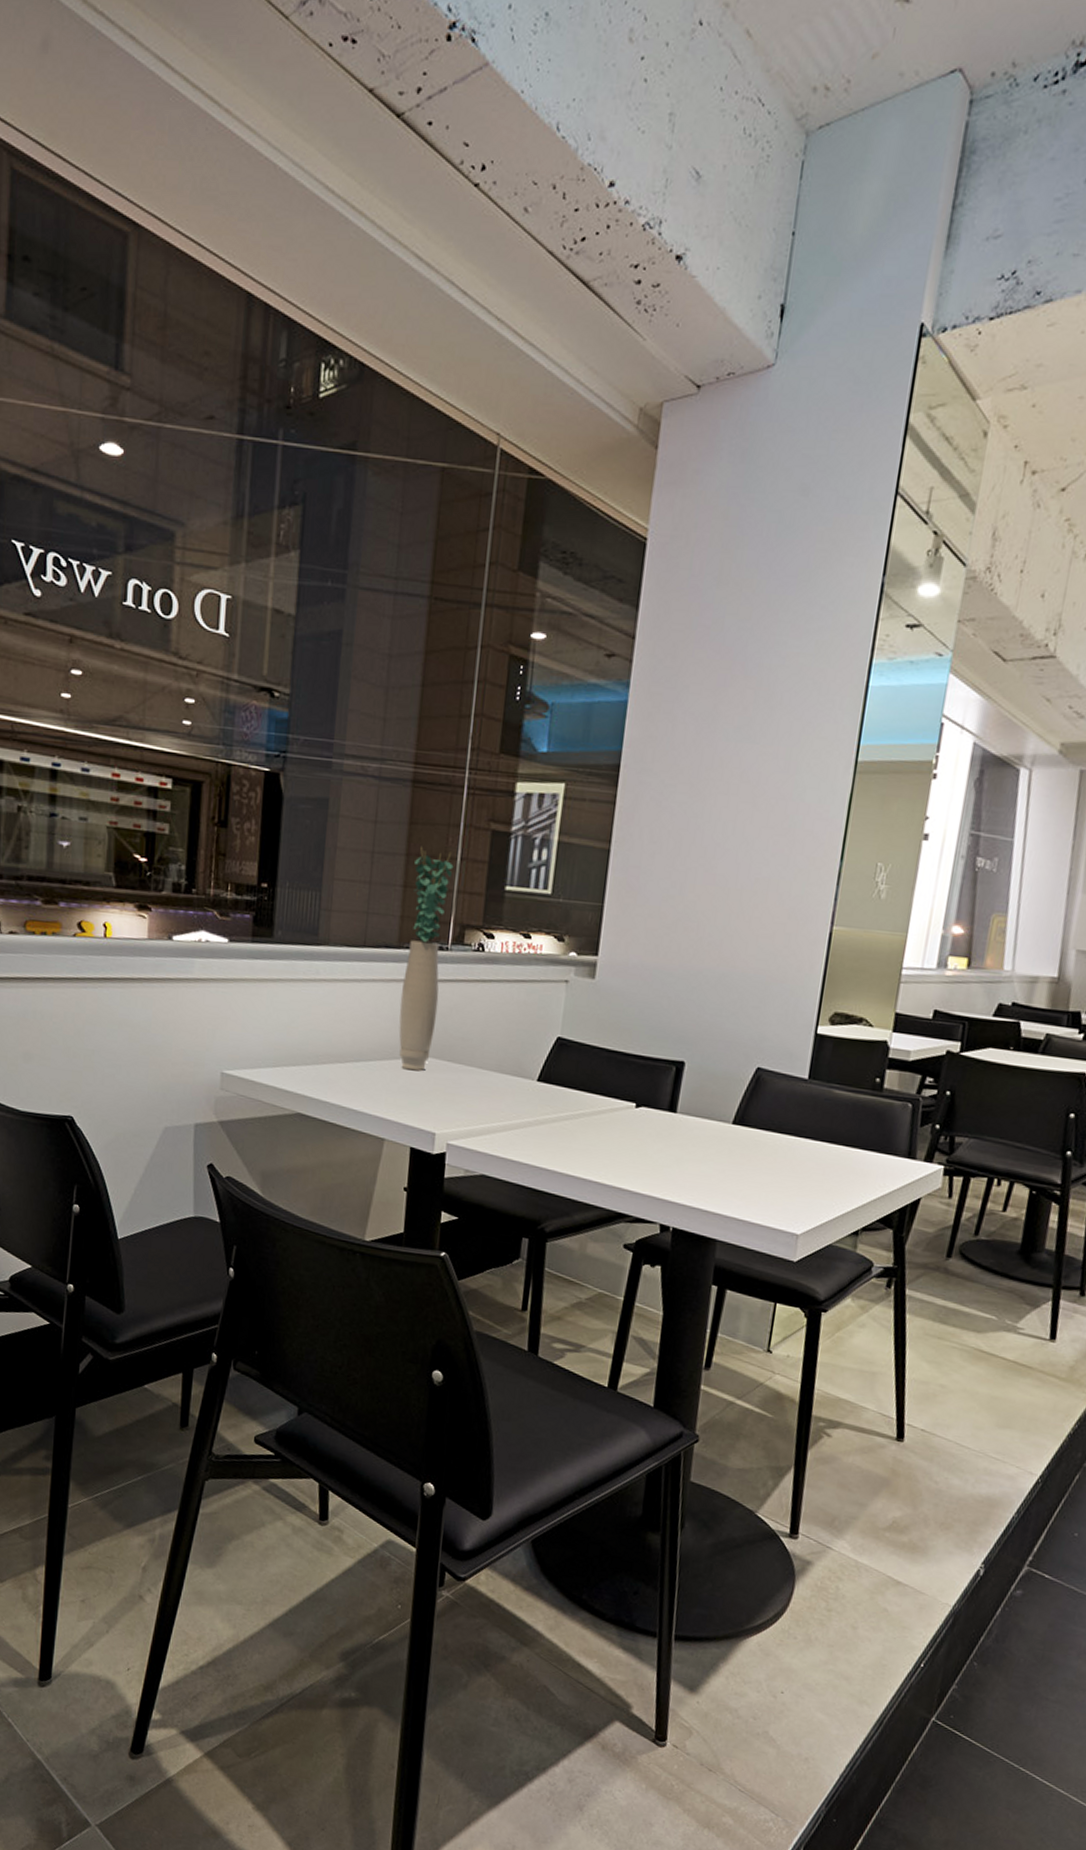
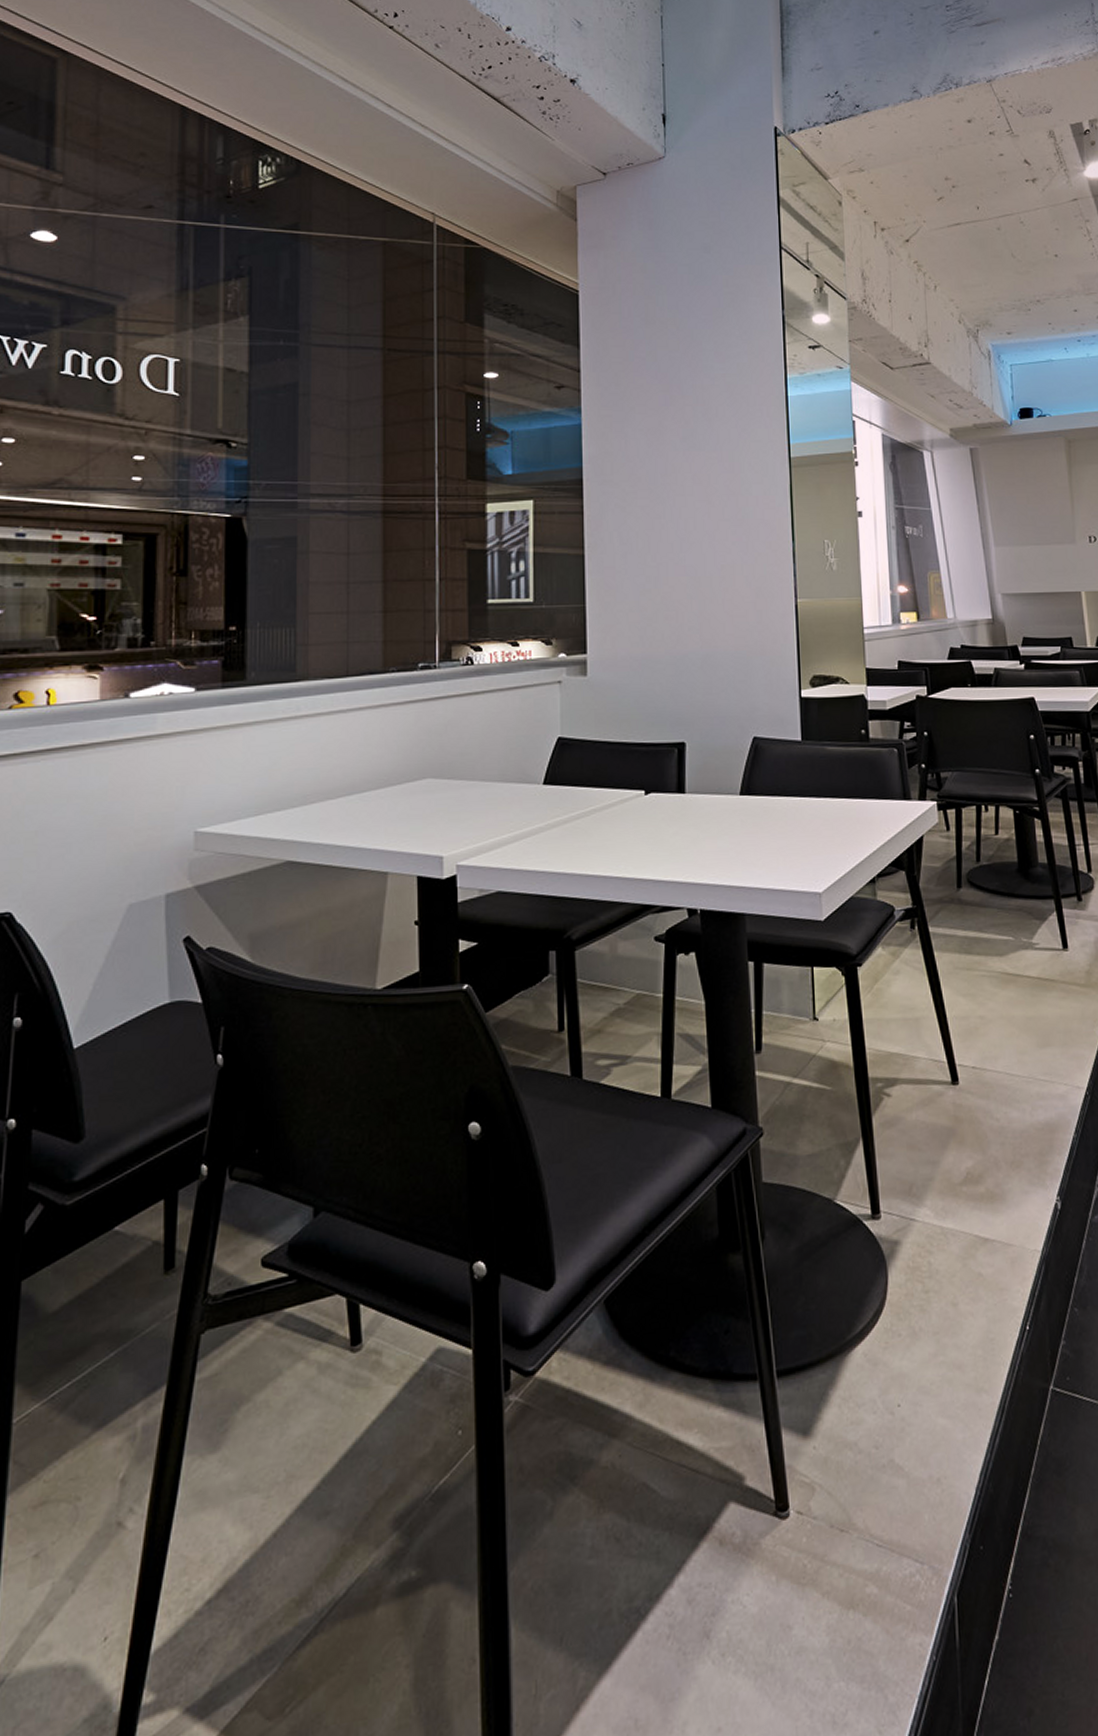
vase: present [398,846,454,1071] -> none [391,571,433,795]

